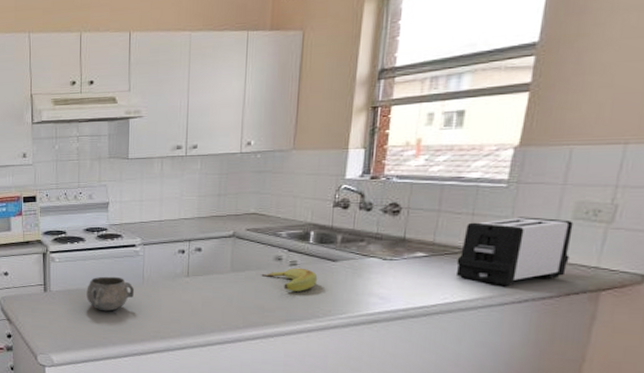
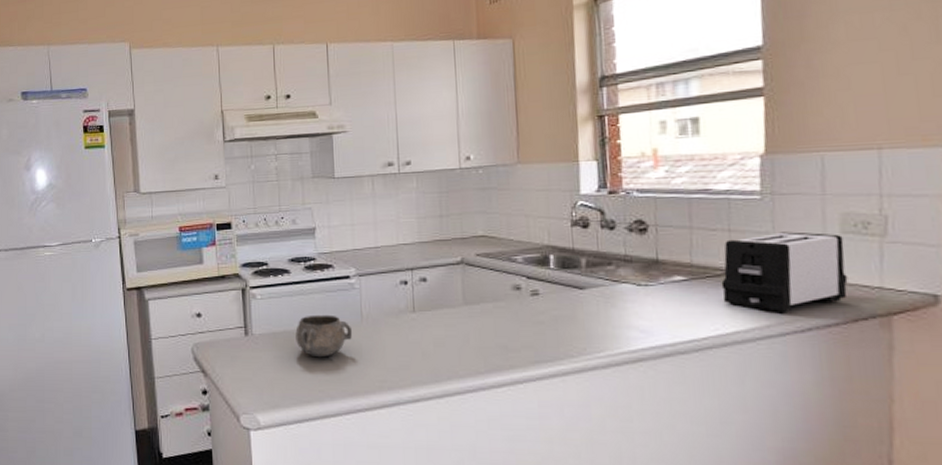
banana: present [261,268,318,291] -> none [499,298,566,326]

